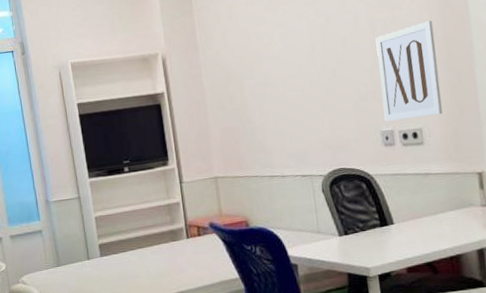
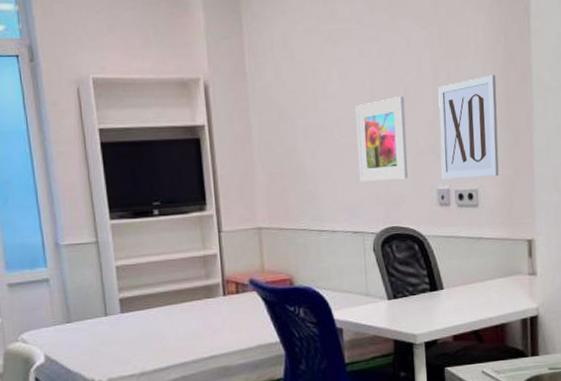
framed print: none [297,49,352,129] -> present [355,95,409,181]

